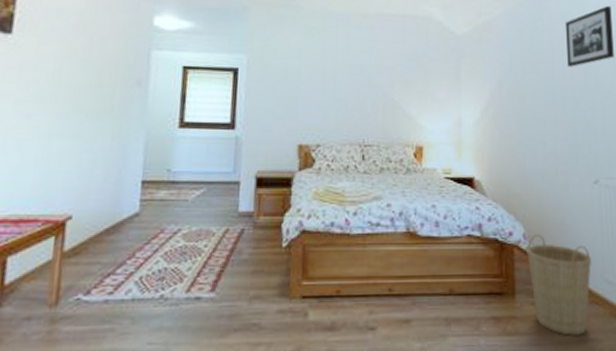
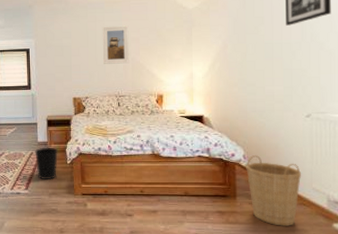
wastebasket: none [231,220,269,275] -> present [35,147,58,180]
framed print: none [345,46,381,100] -> present [102,25,129,64]

